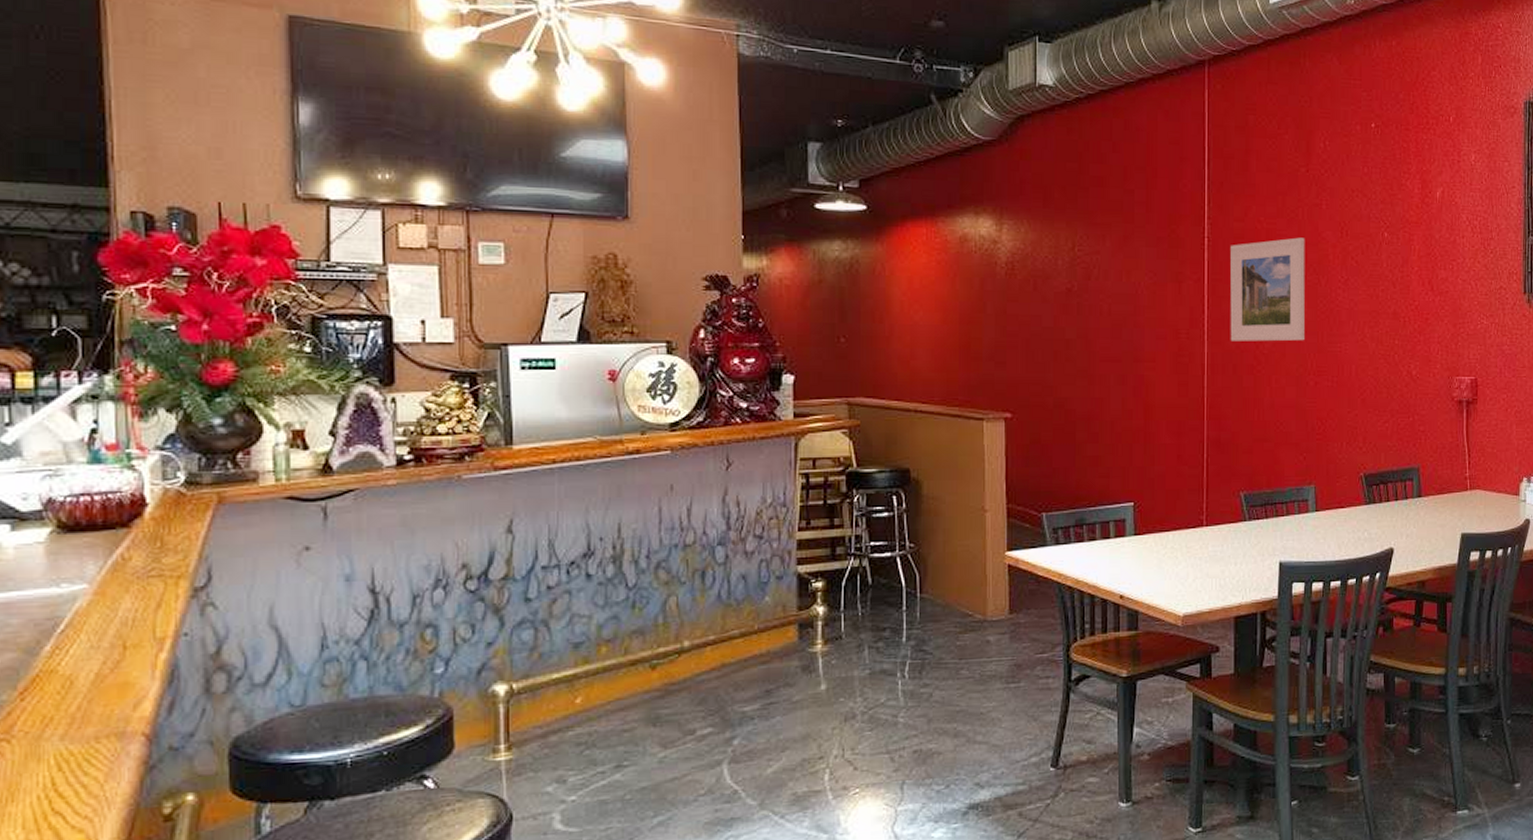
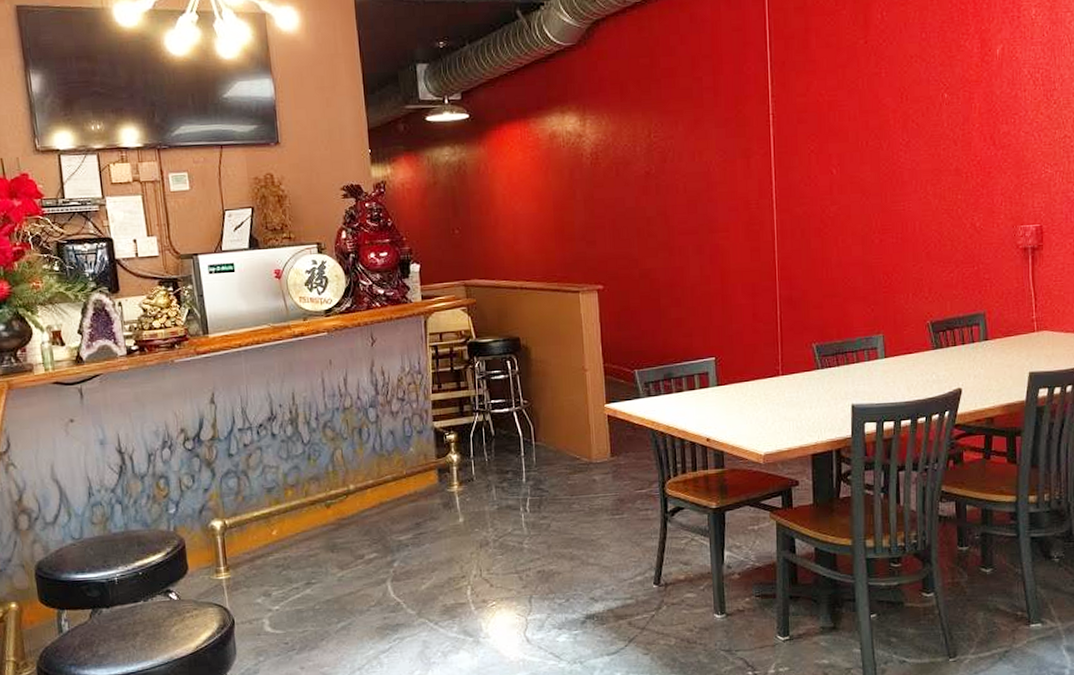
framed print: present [1230,237,1305,342] -> none [794,106,868,208]

